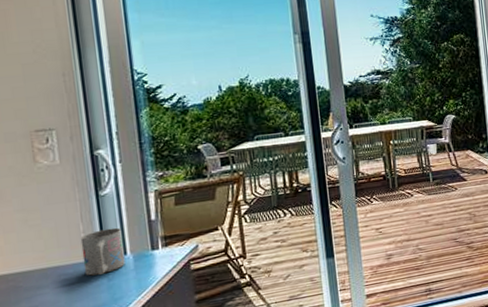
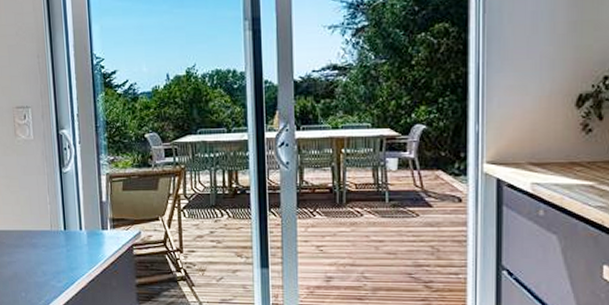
mug: present [80,227,125,276] -> none [47,203,81,244]

